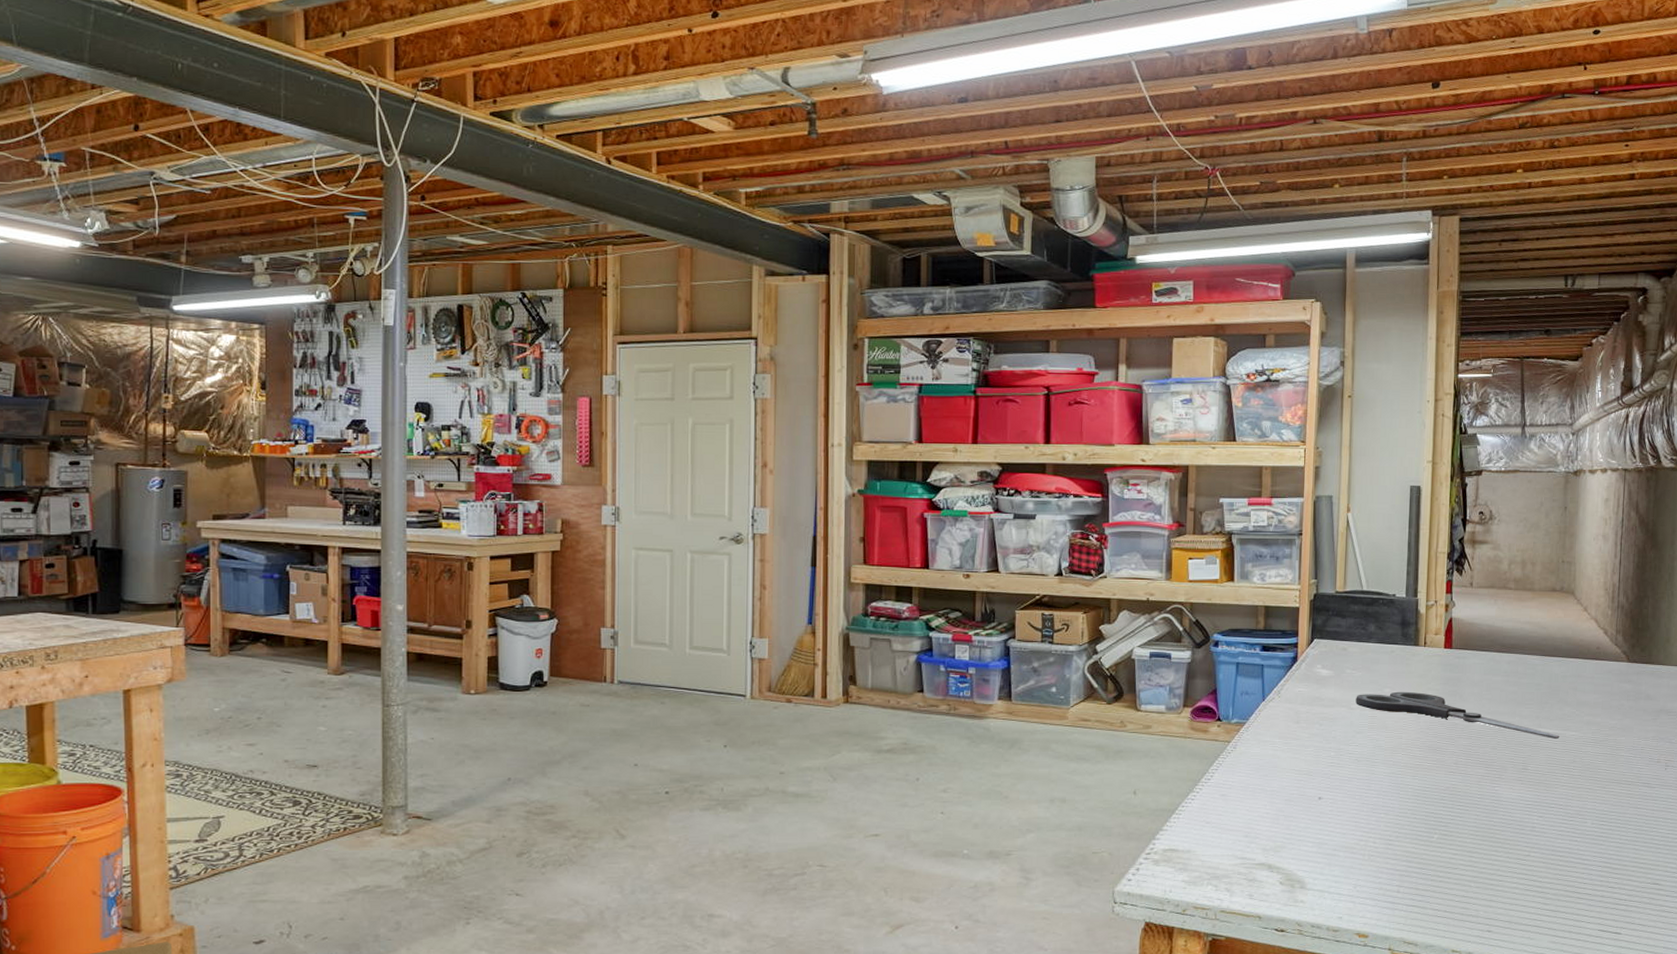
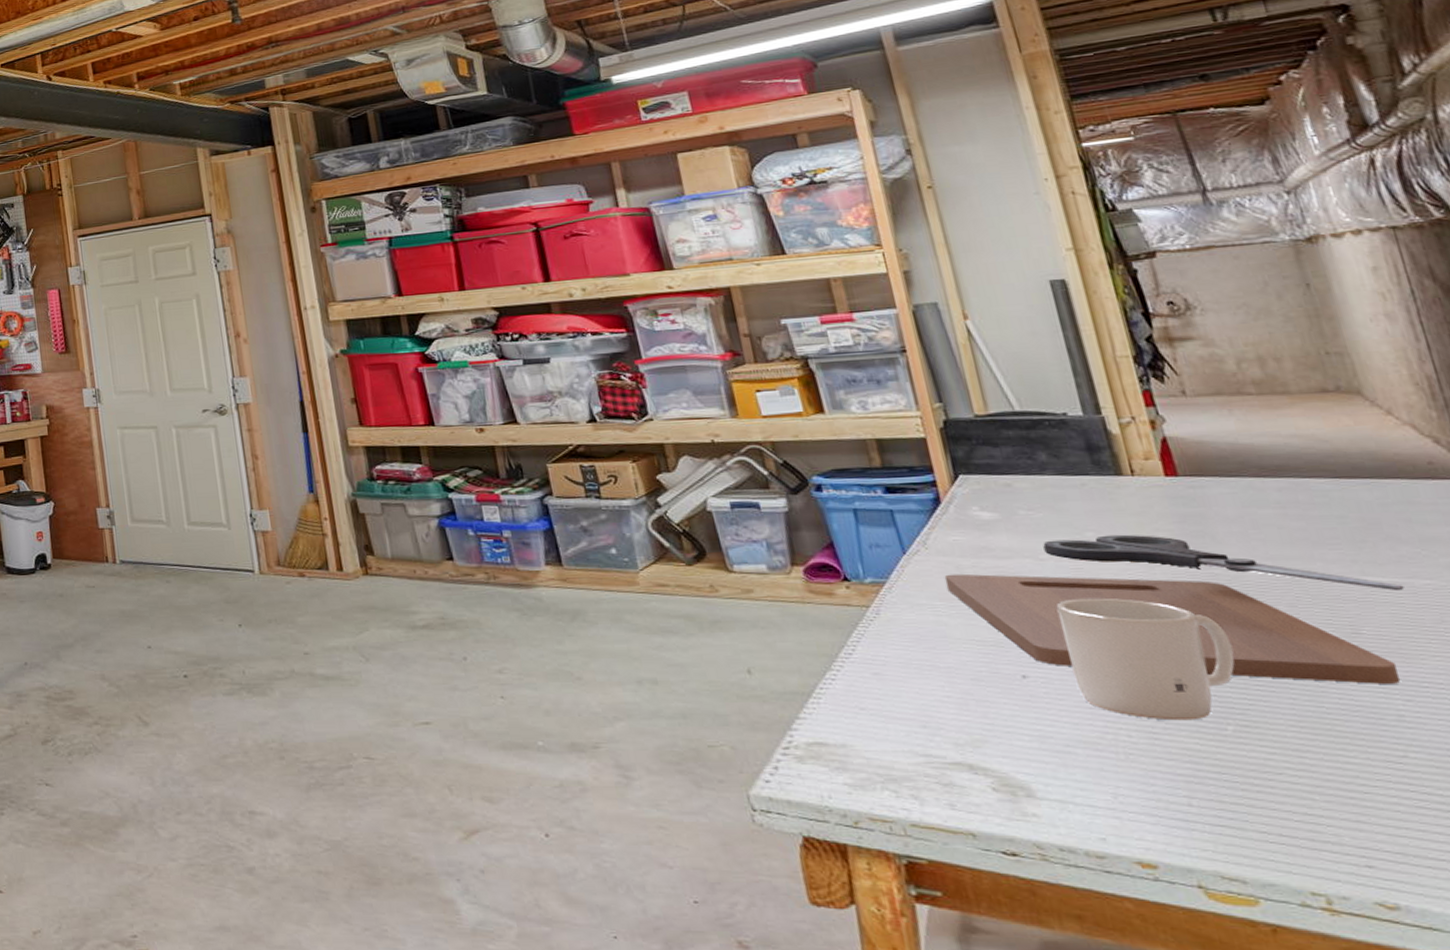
cutting board: none [1285,718,1541,805] -> present [944,573,1400,684]
mug: none [1351,739,1452,831] -> present [1056,597,1235,721]

